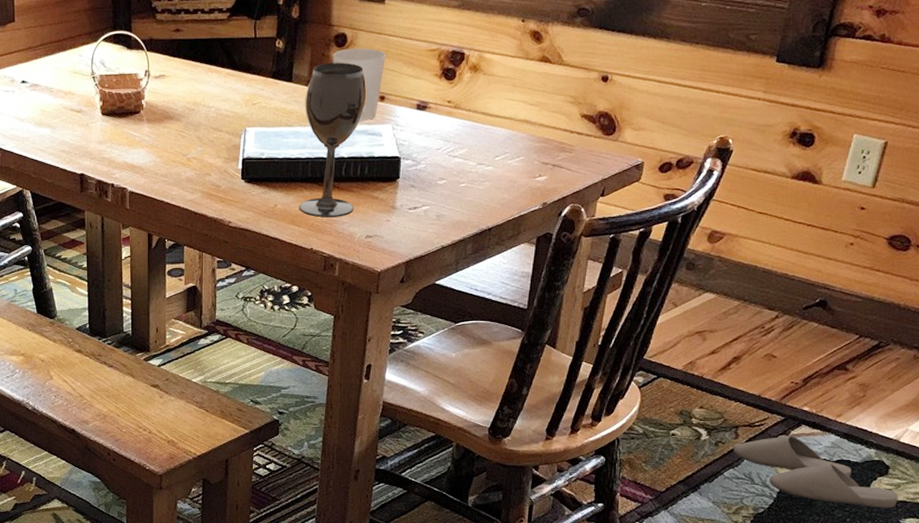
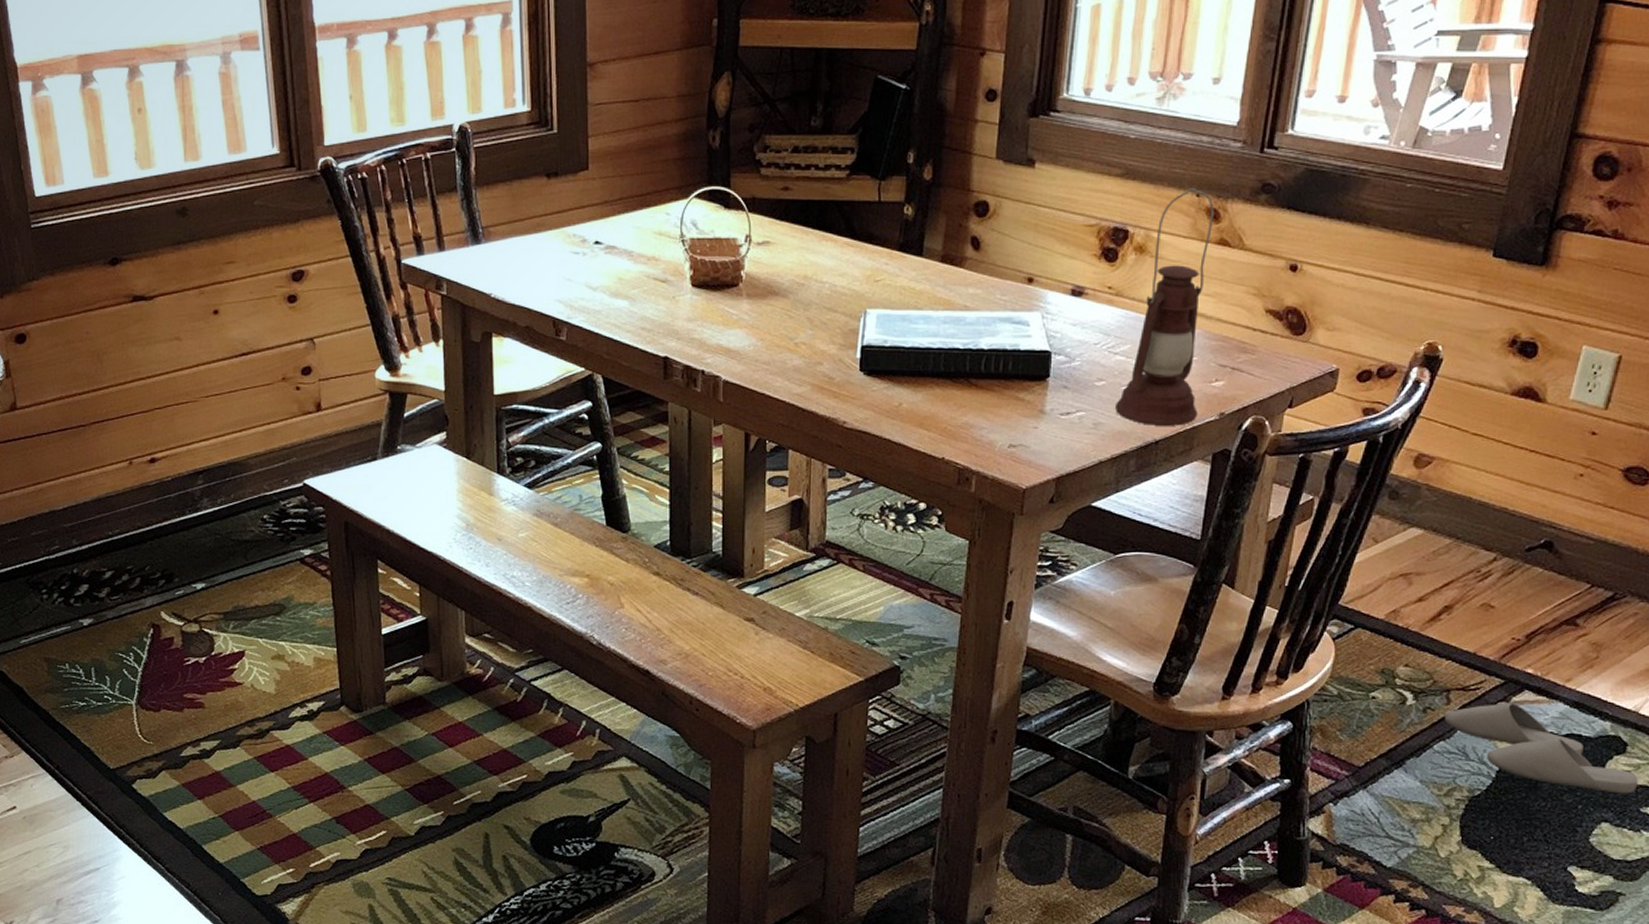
wine glass: present [299,62,367,218] -> none [928,236,1012,421]
candle holder: present [333,47,387,122] -> none [972,219,1036,308]
lantern: none [455,15,537,216] -> present [1115,189,1214,426]

